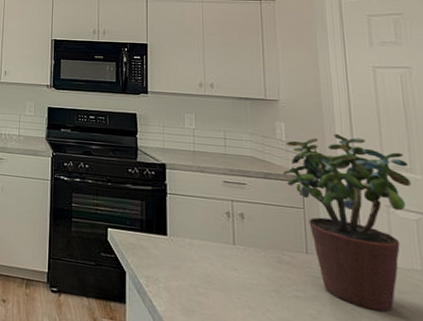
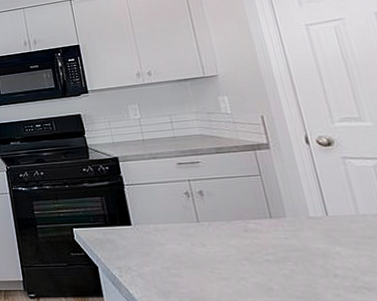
potted plant: present [283,133,411,312] -> none [232,96,365,260]

